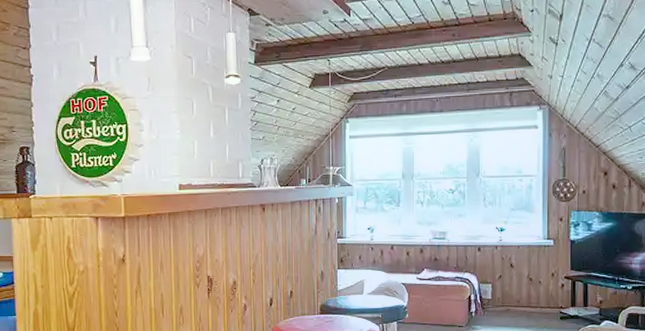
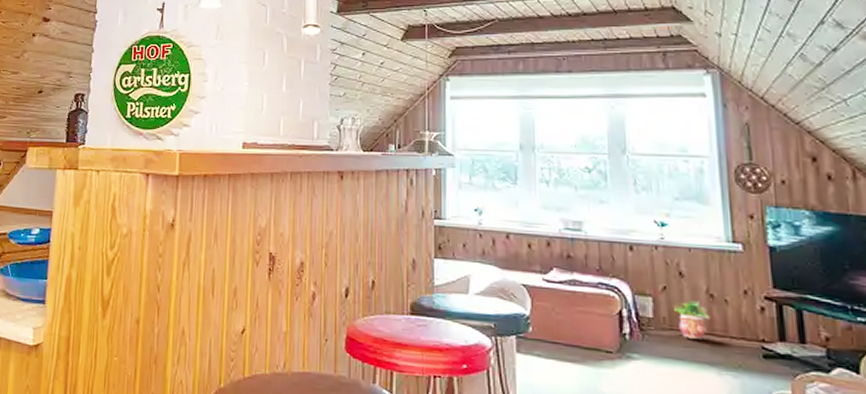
potted plant: none [505,284,529,311] -> present [673,300,711,339]

